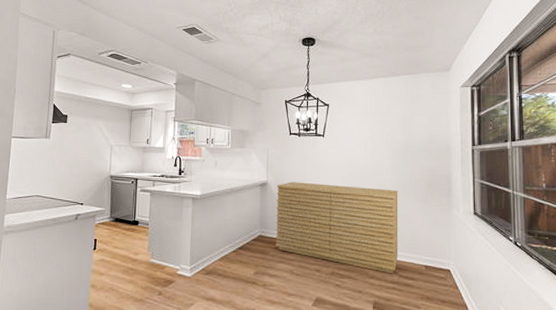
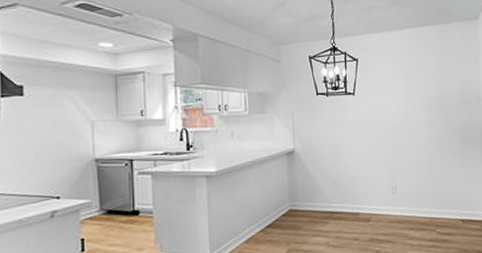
sideboard: present [276,182,398,274] -> none [305,146,436,232]

